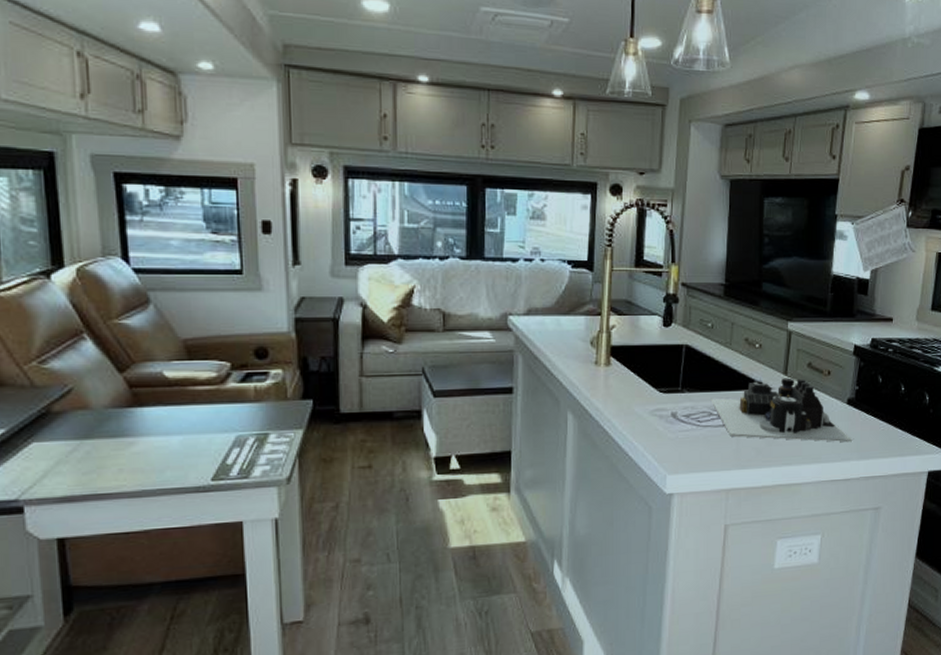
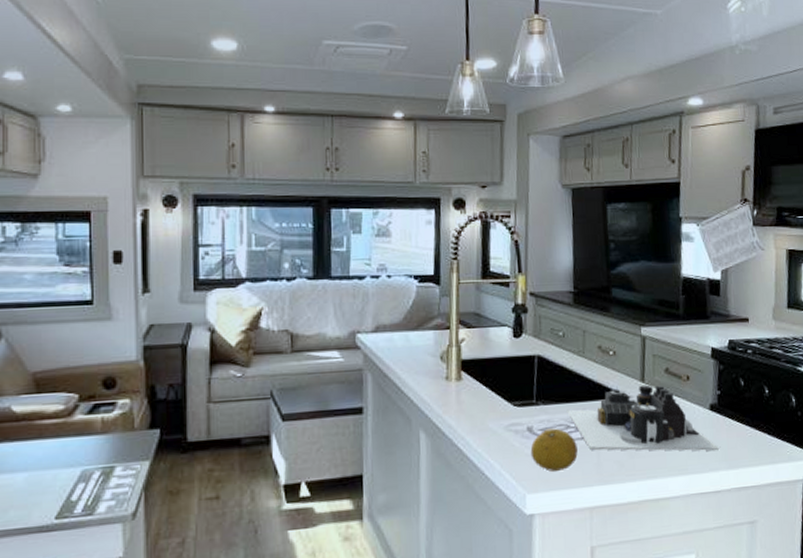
fruit: none [673,415,718,455] -> present [530,428,578,472]

